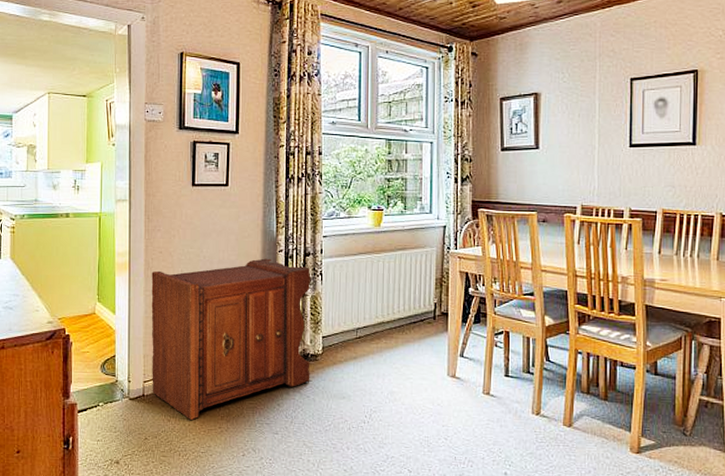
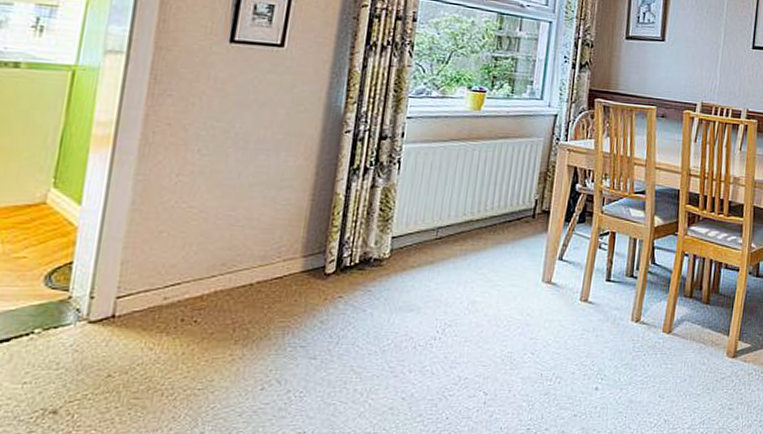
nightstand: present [151,258,310,421] -> none [129,139,385,348]

